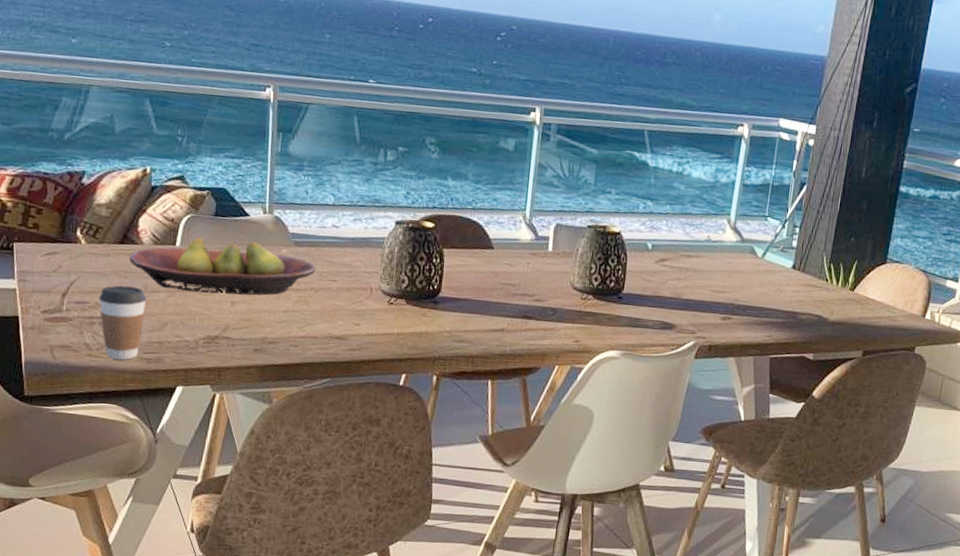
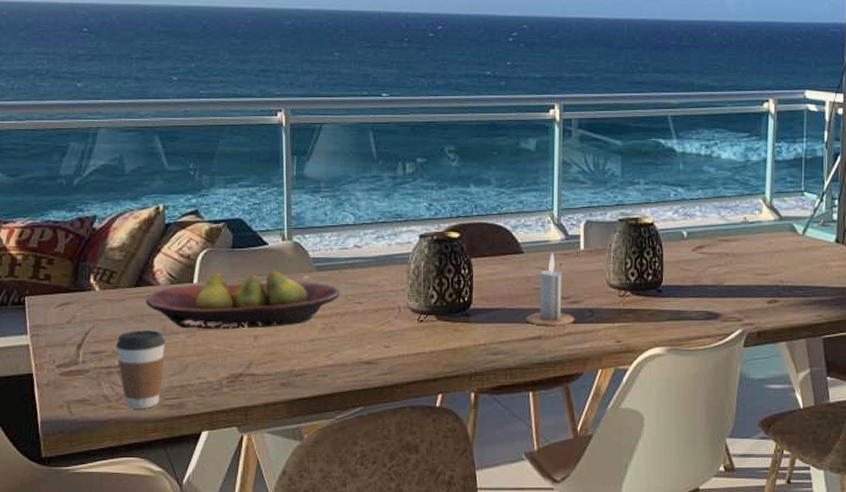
candle: none [490,251,538,321] -> present [525,252,575,326]

